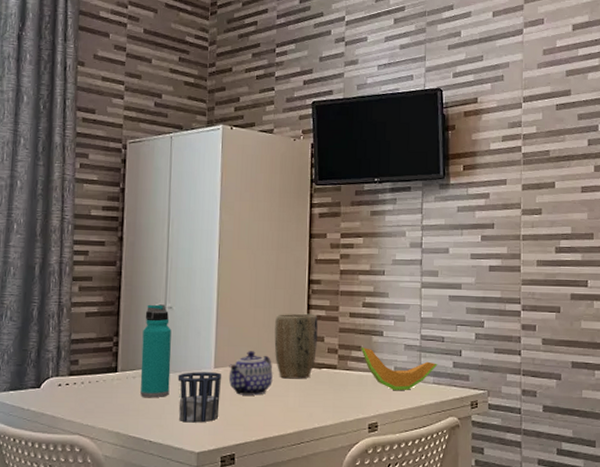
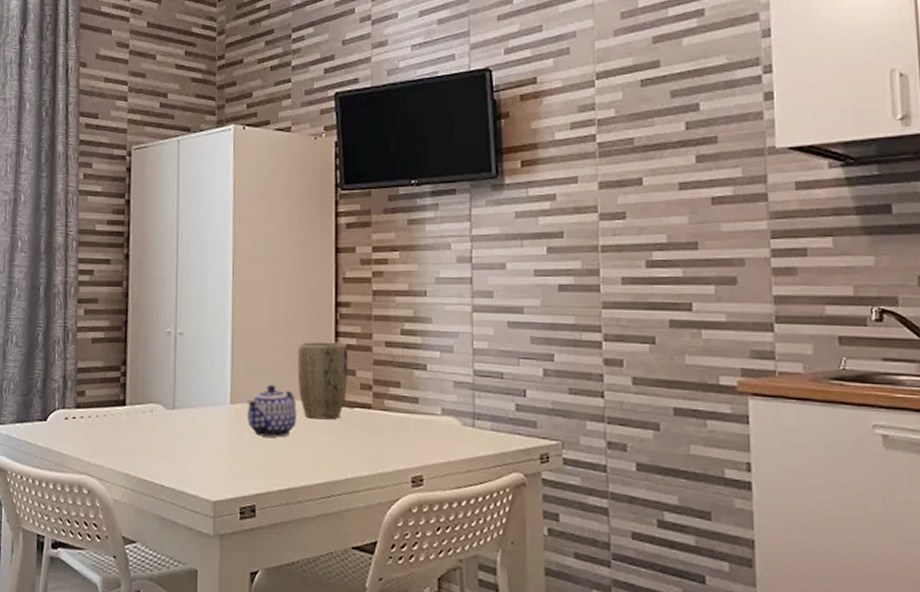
water bottle: present [140,304,172,397] -> none [150,329,183,436]
cup: present [177,372,221,423] -> none [190,407,238,467]
cantaloupe slice: present [360,347,438,391] -> none [399,384,496,438]

